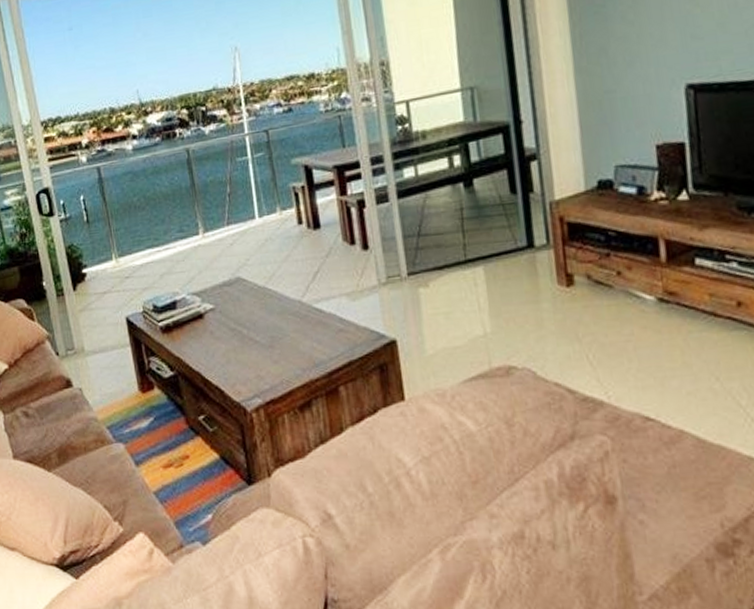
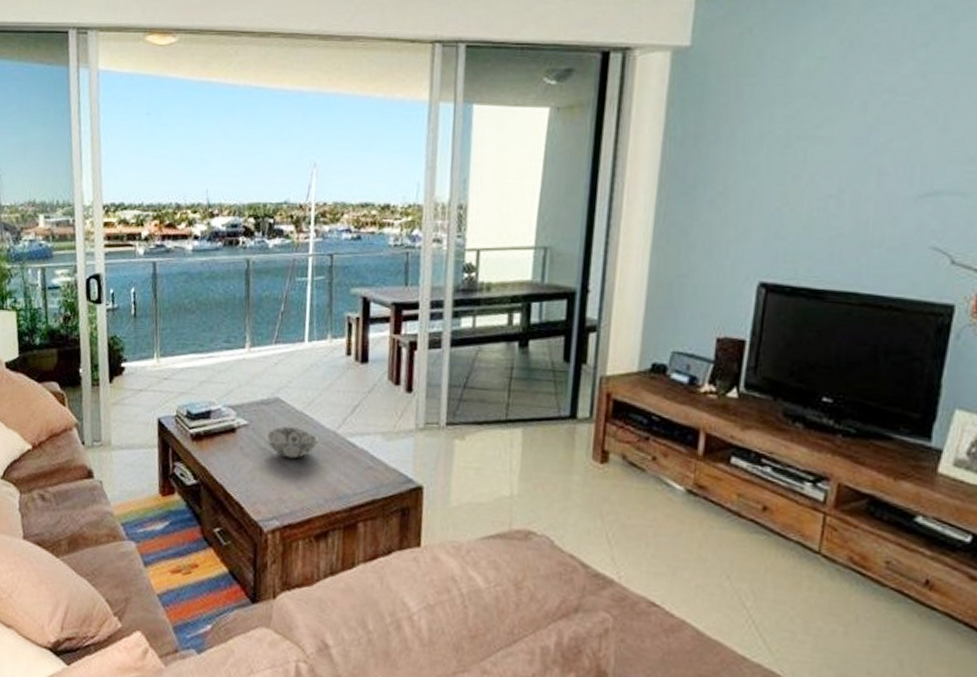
decorative bowl: none [233,303,287,335] -> present [265,426,319,459]

